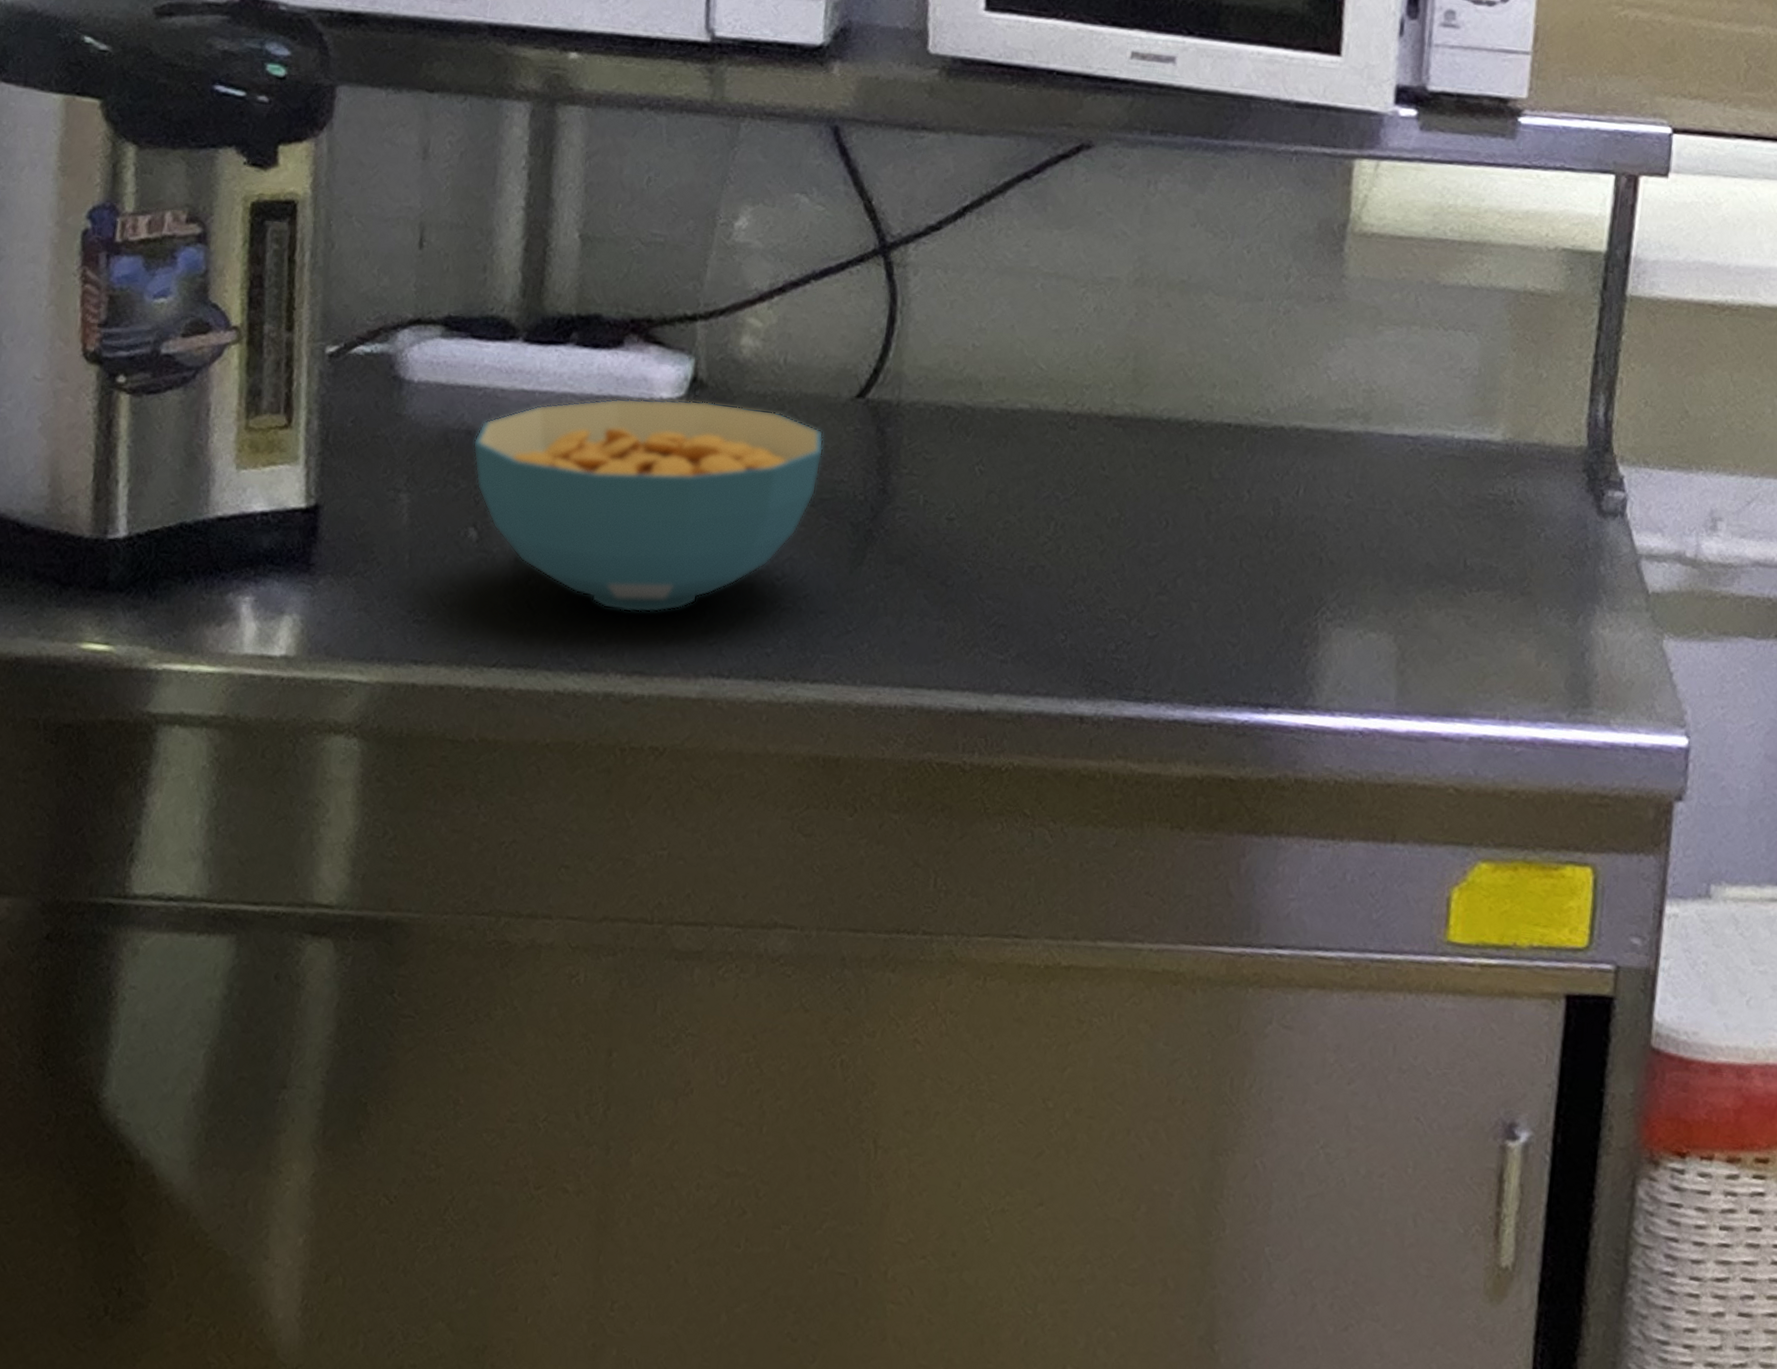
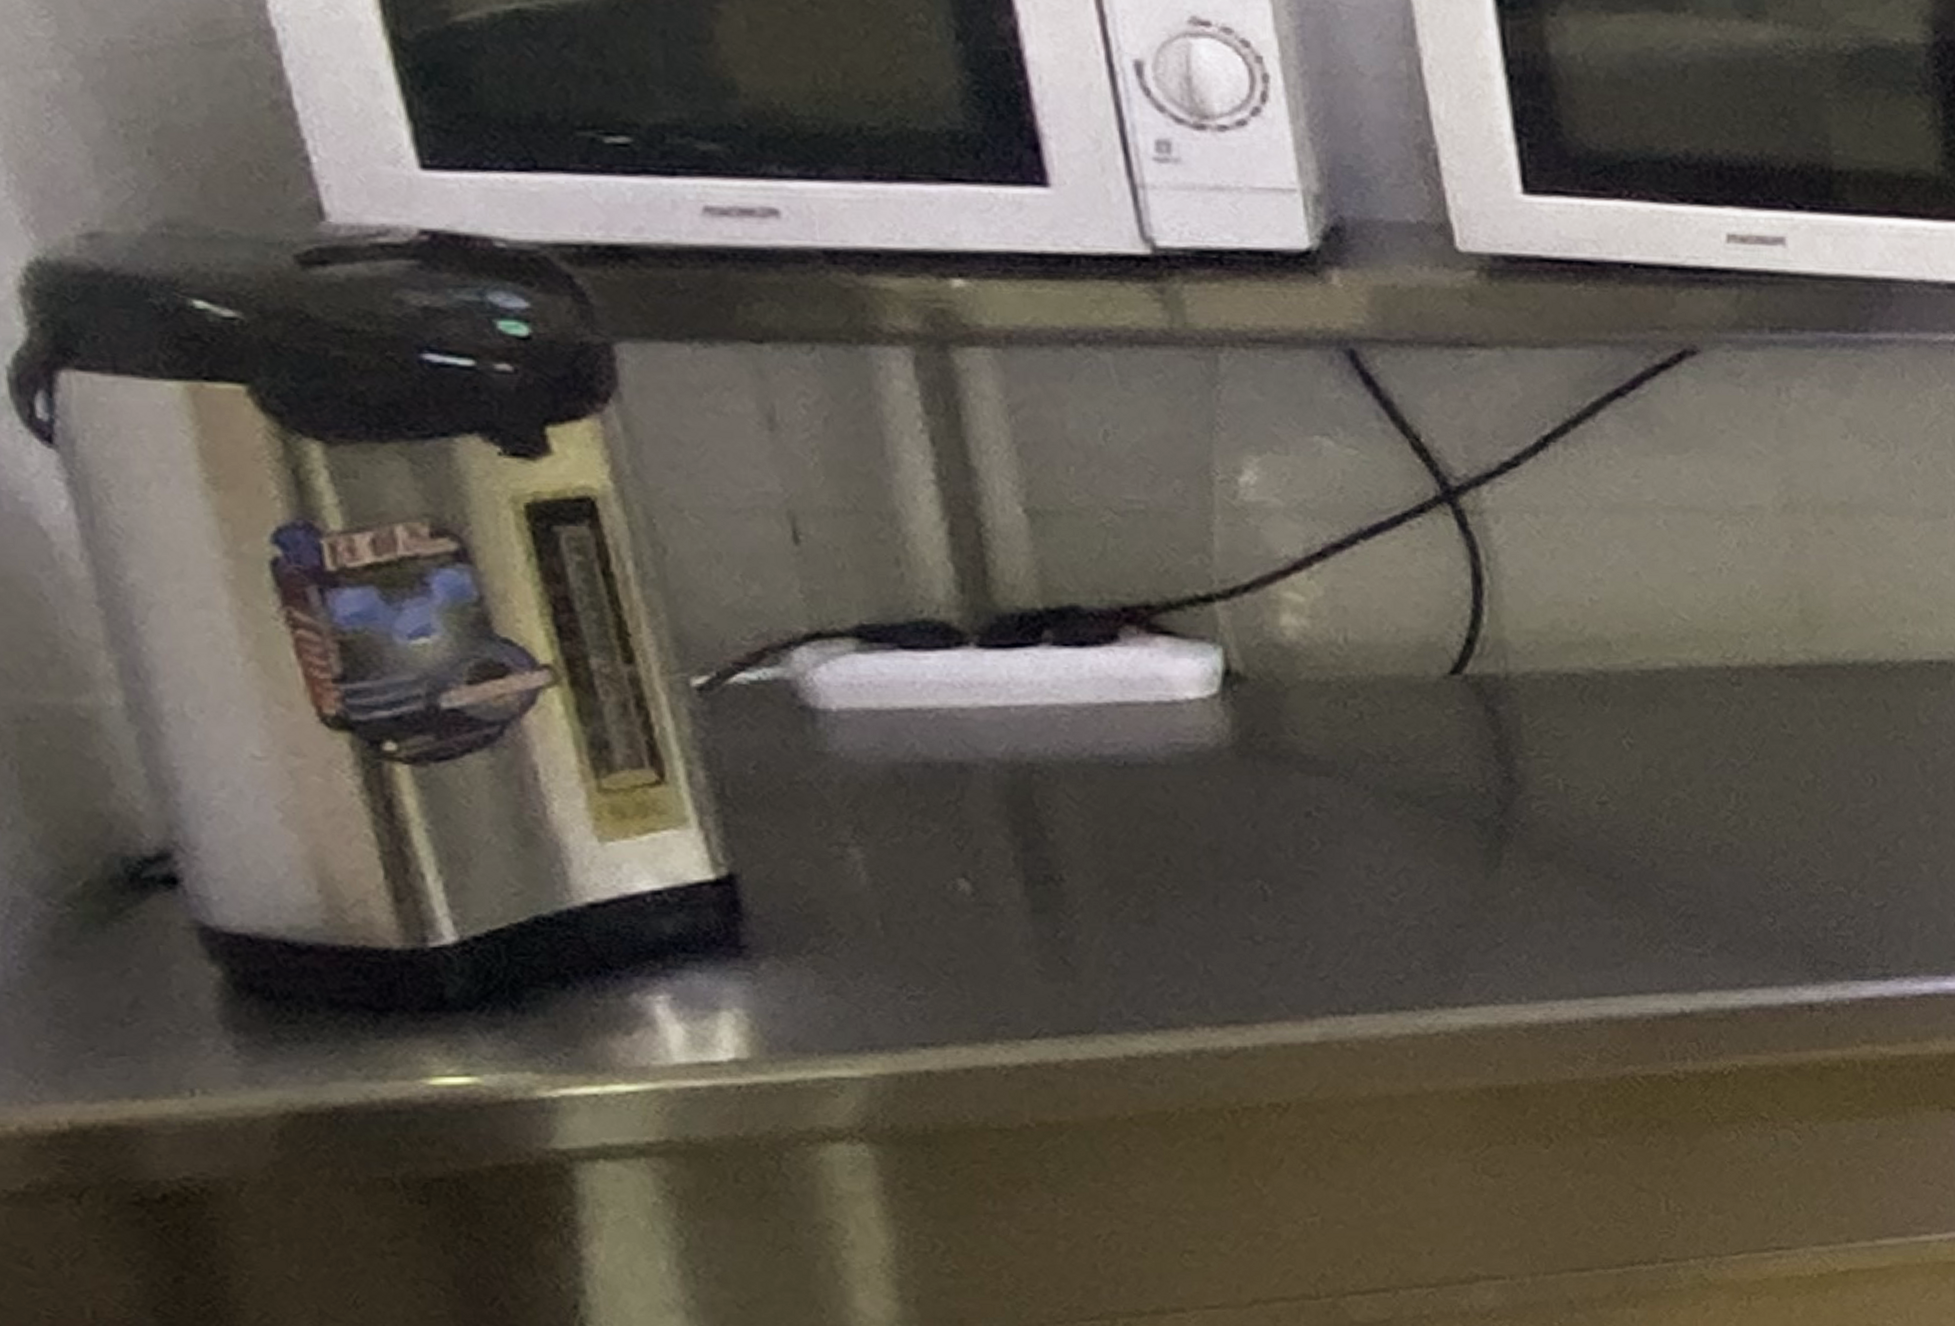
cereal bowl: present [472,398,824,613] -> none [936,696,1421,955]

